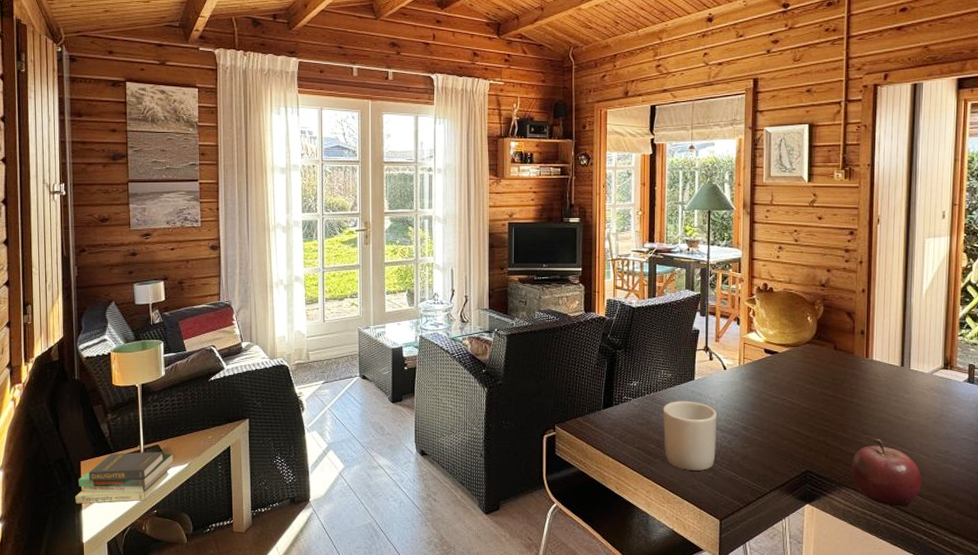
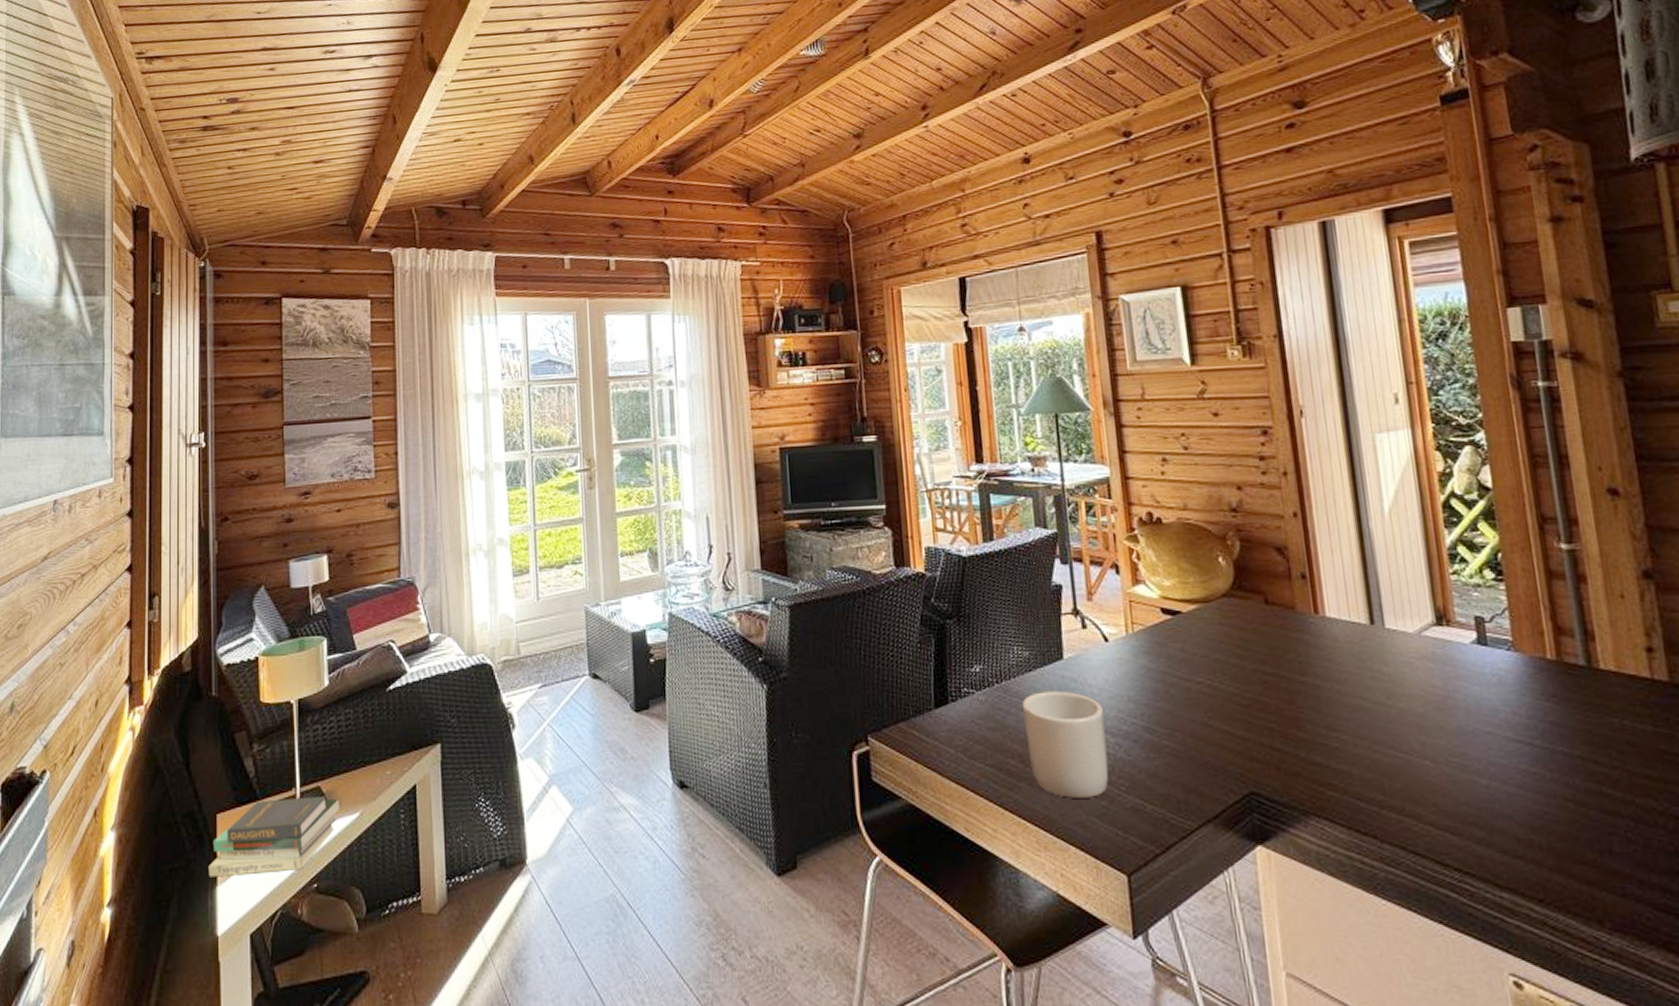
fruit: present [851,438,922,506] -> none [1318,737,1434,845]

